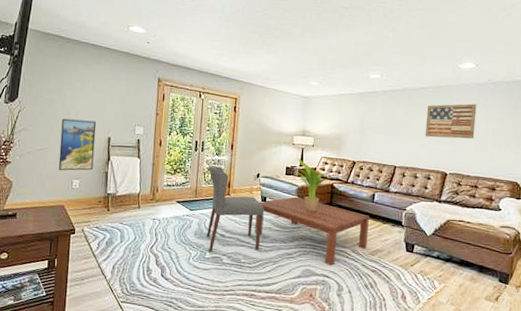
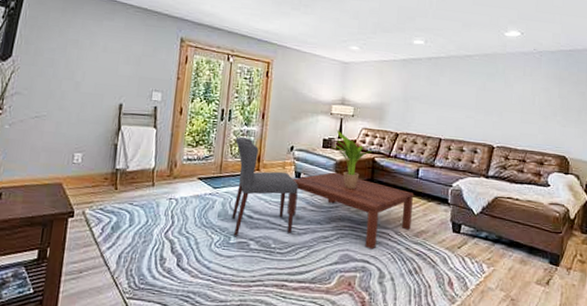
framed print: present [58,118,97,171] -> none [57,81,106,143]
wall art: present [425,103,477,139] -> none [471,73,523,110]

